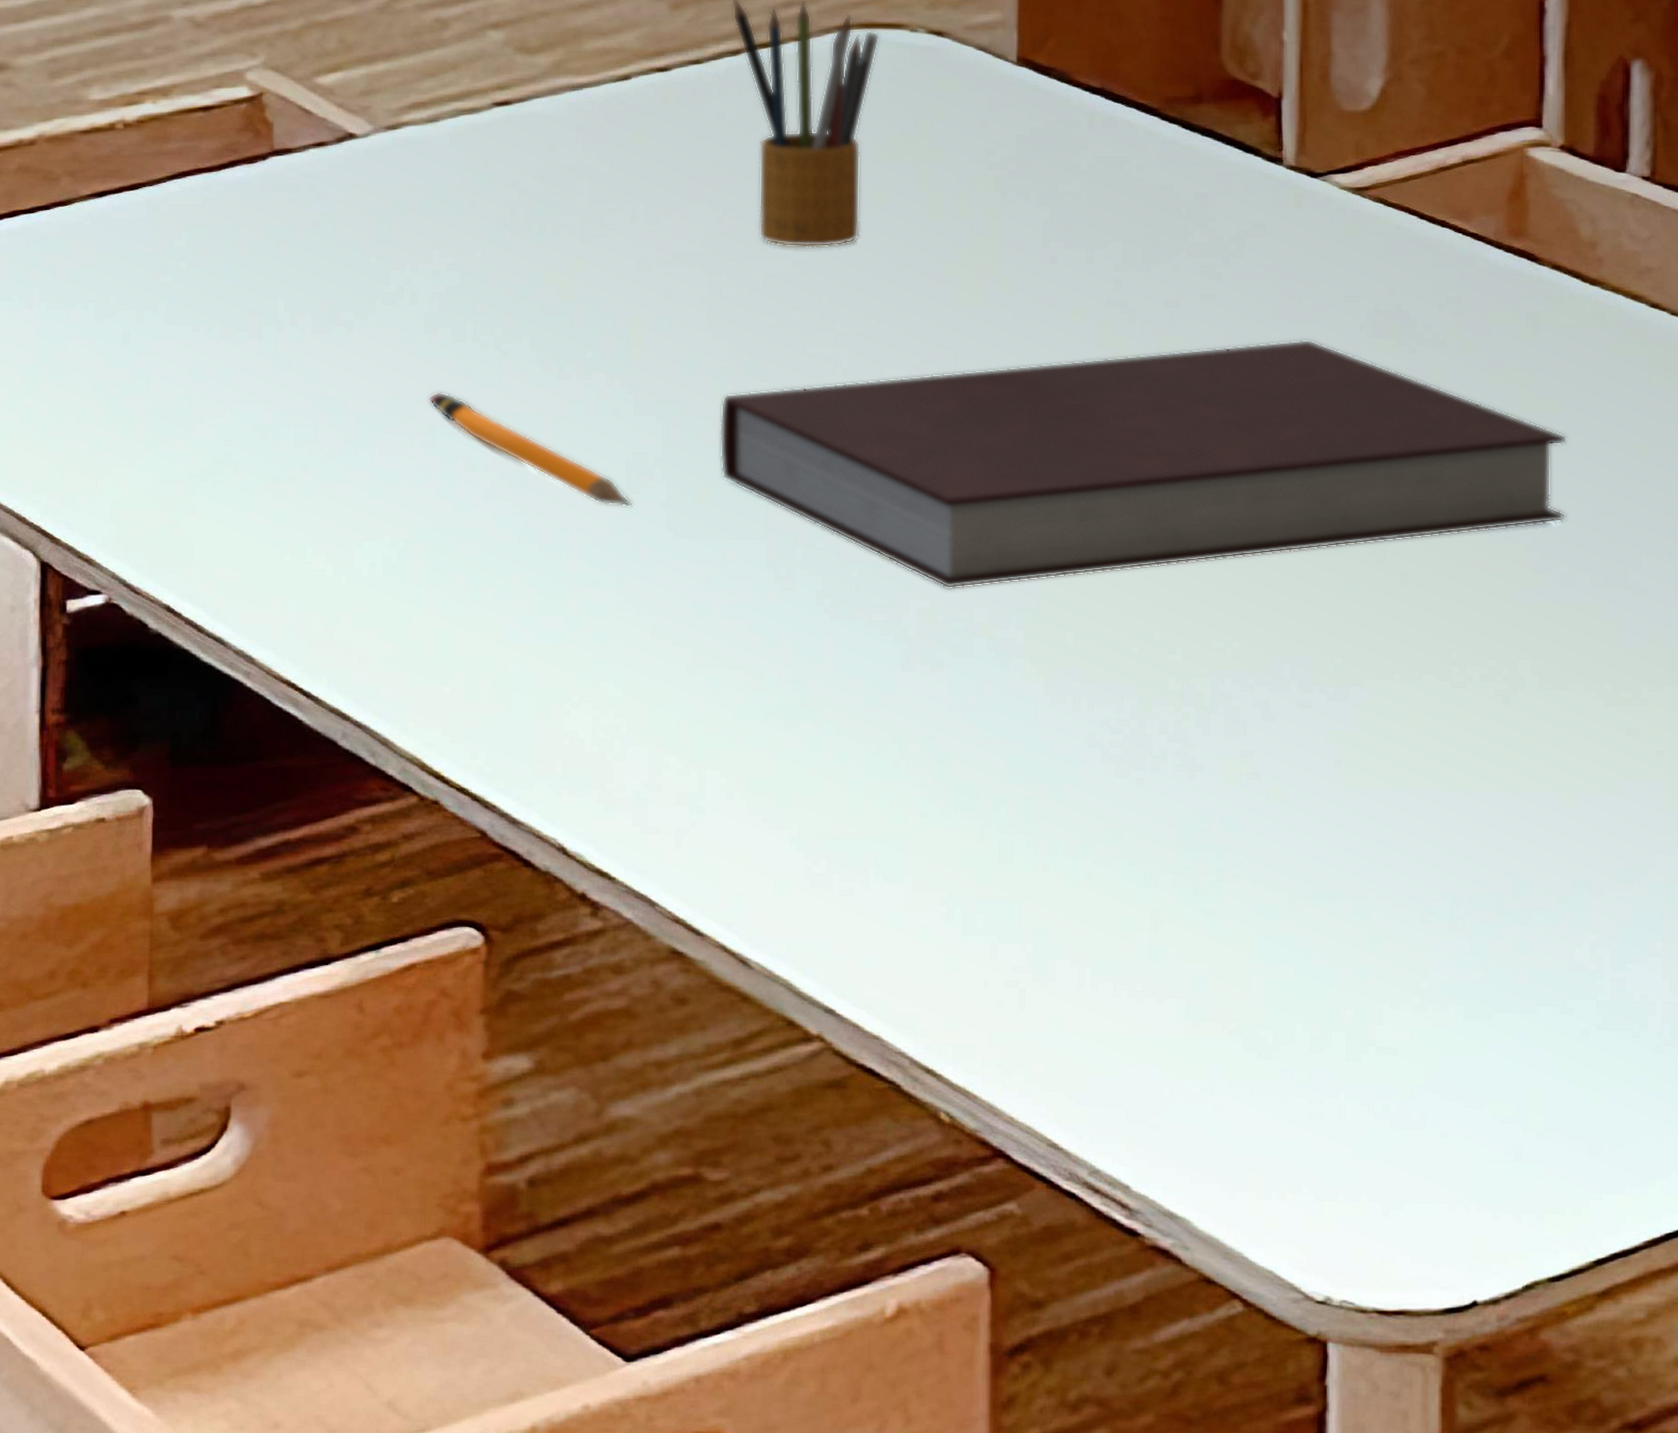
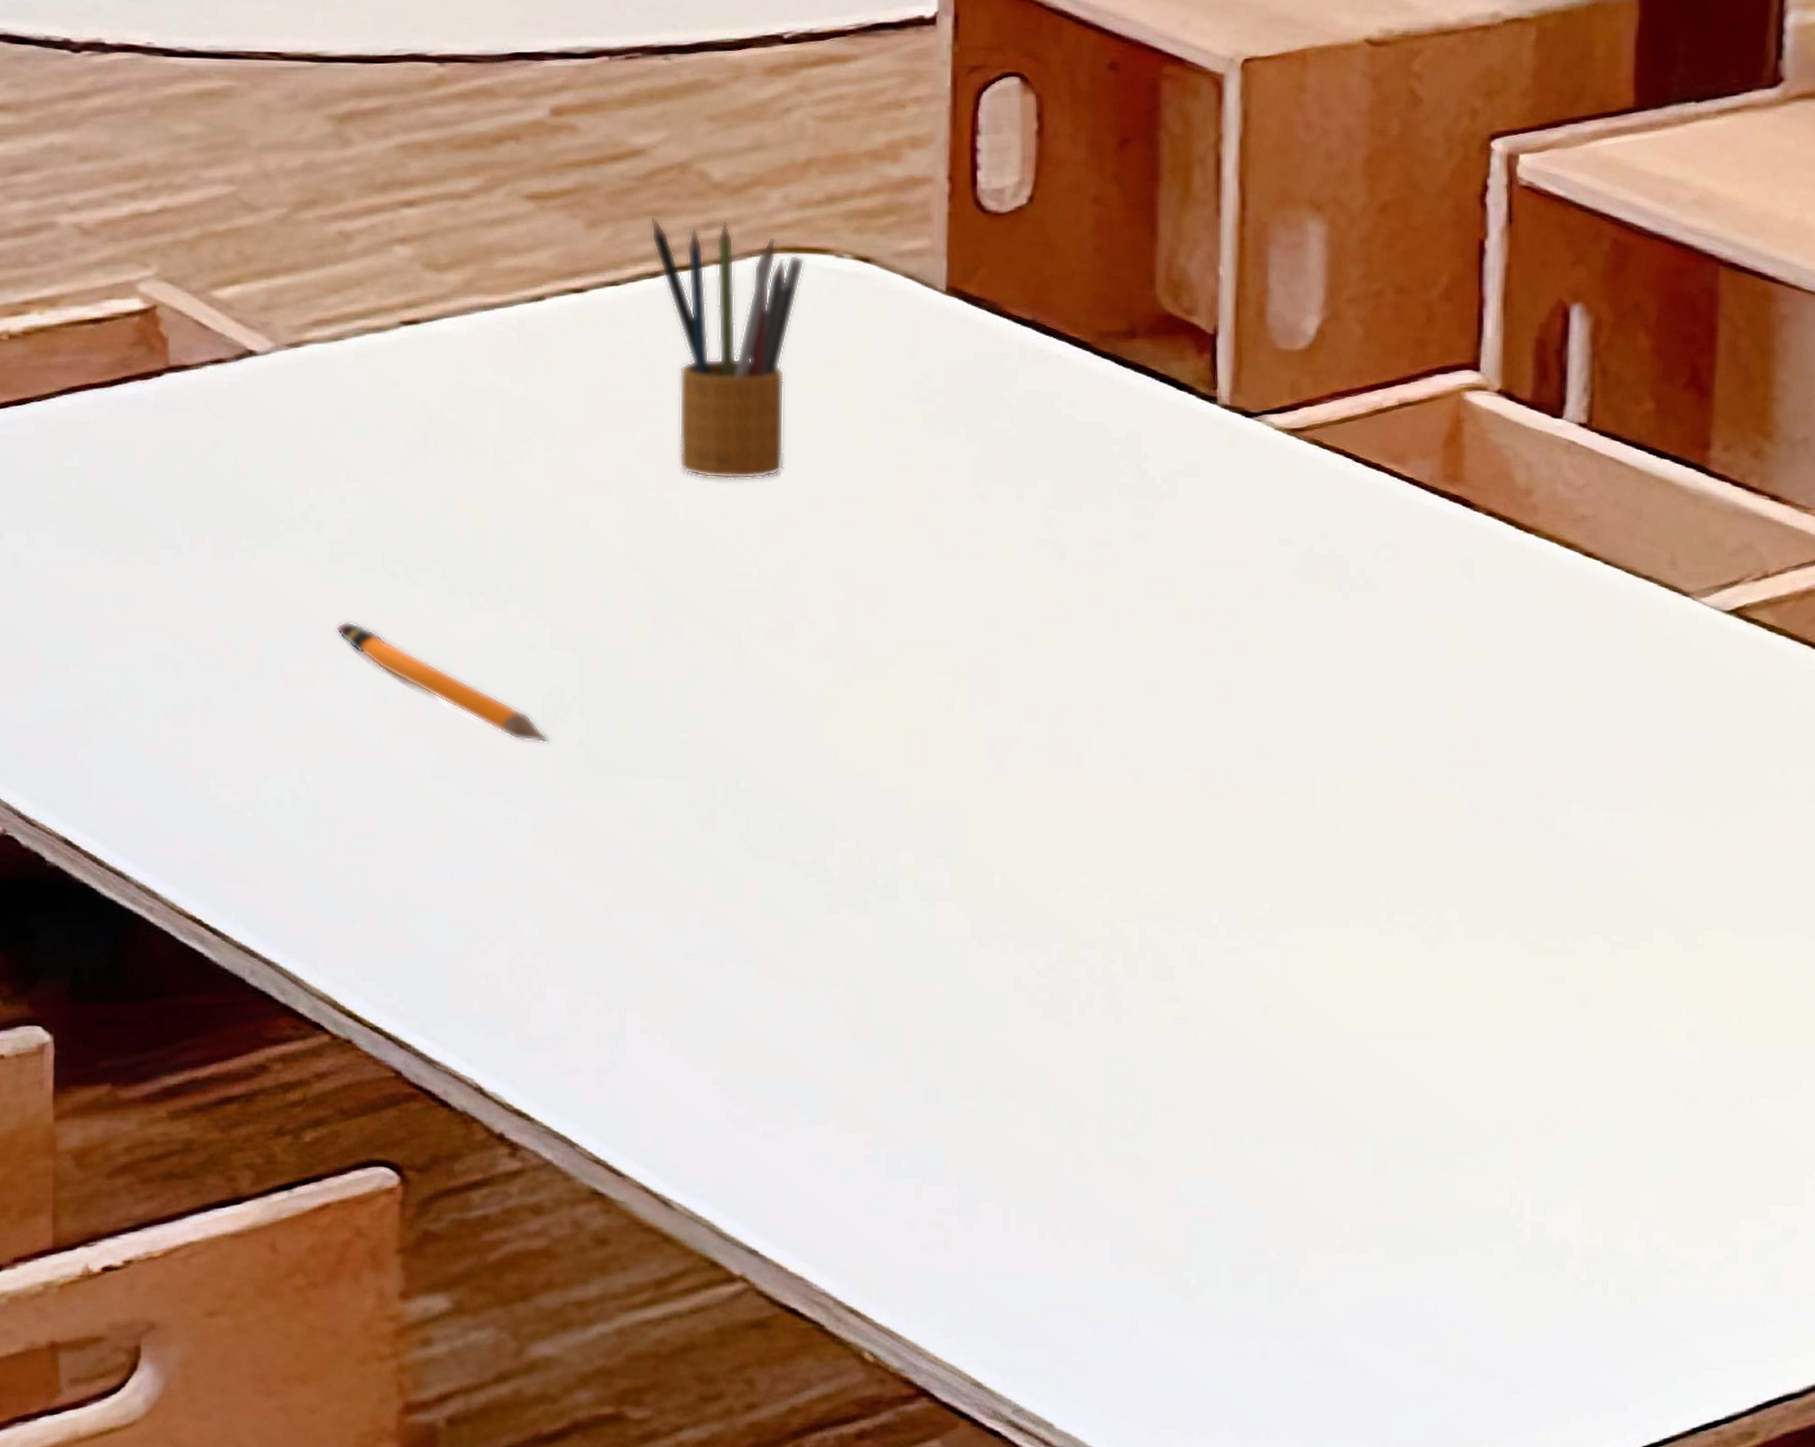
notebook: present [720,339,1567,589] -> none [639,582,1498,831]

